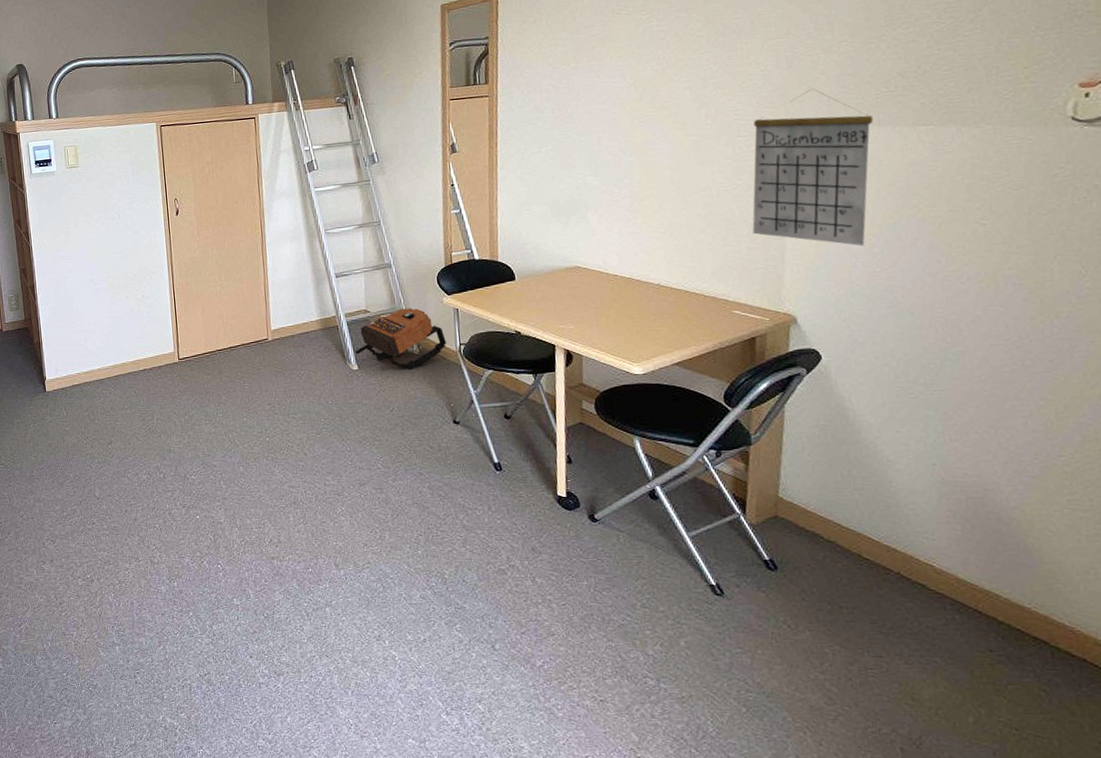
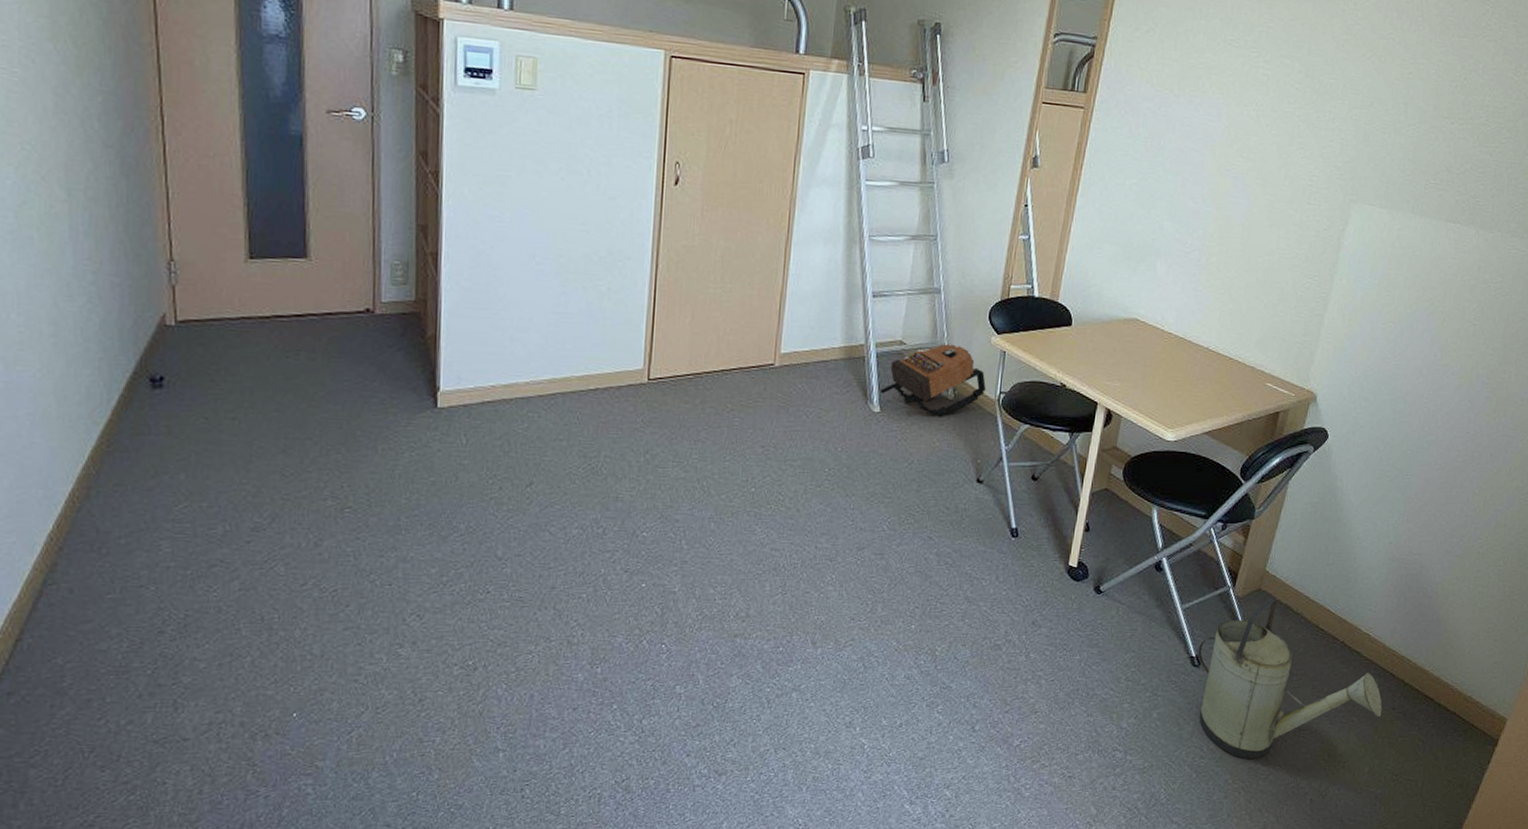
watering can: none [717,524,975,698] -> present [1198,597,1383,760]
calendar: present [752,89,874,247] -> none [1300,167,1419,332]

